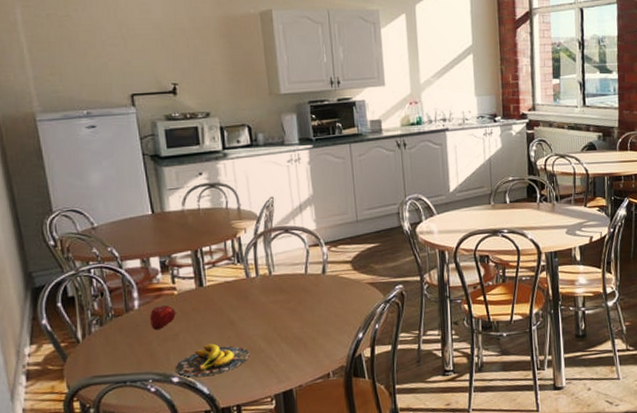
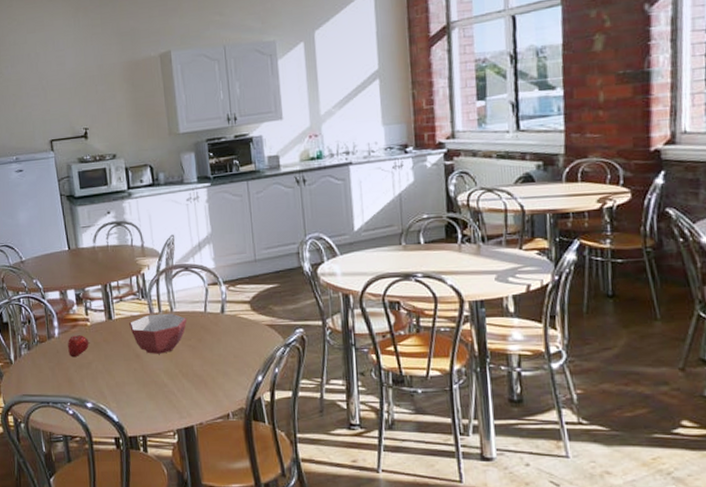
banana: present [175,343,250,378] -> none [89,374,154,405]
bowl: none [222,276,287,320] -> present [128,313,187,354]

